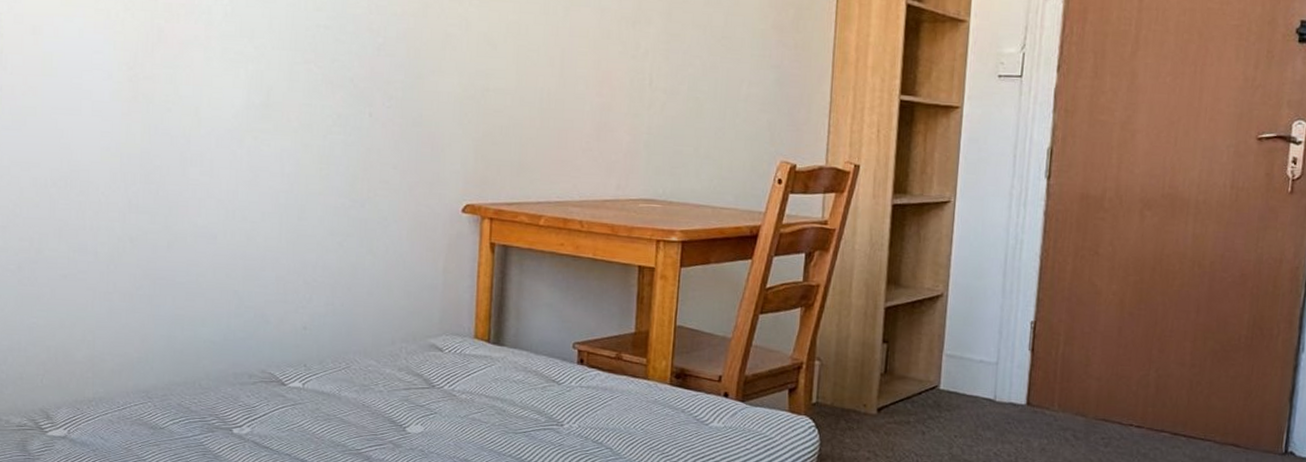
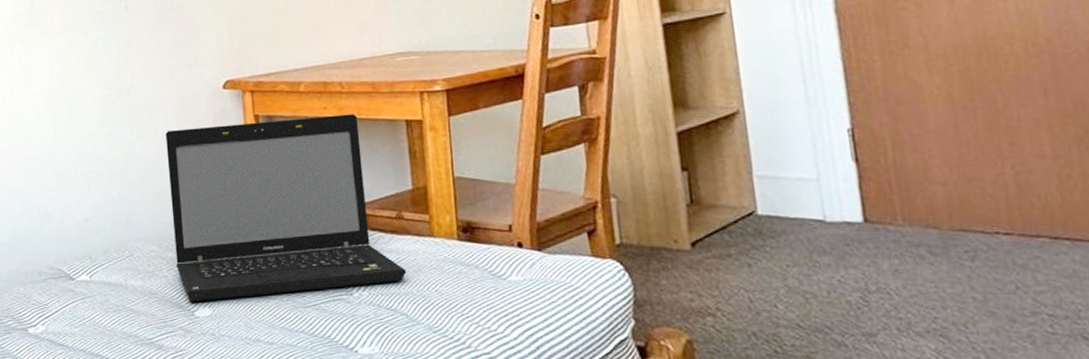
laptop: none [393,247,617,419] -> present [165,114,407,303]

